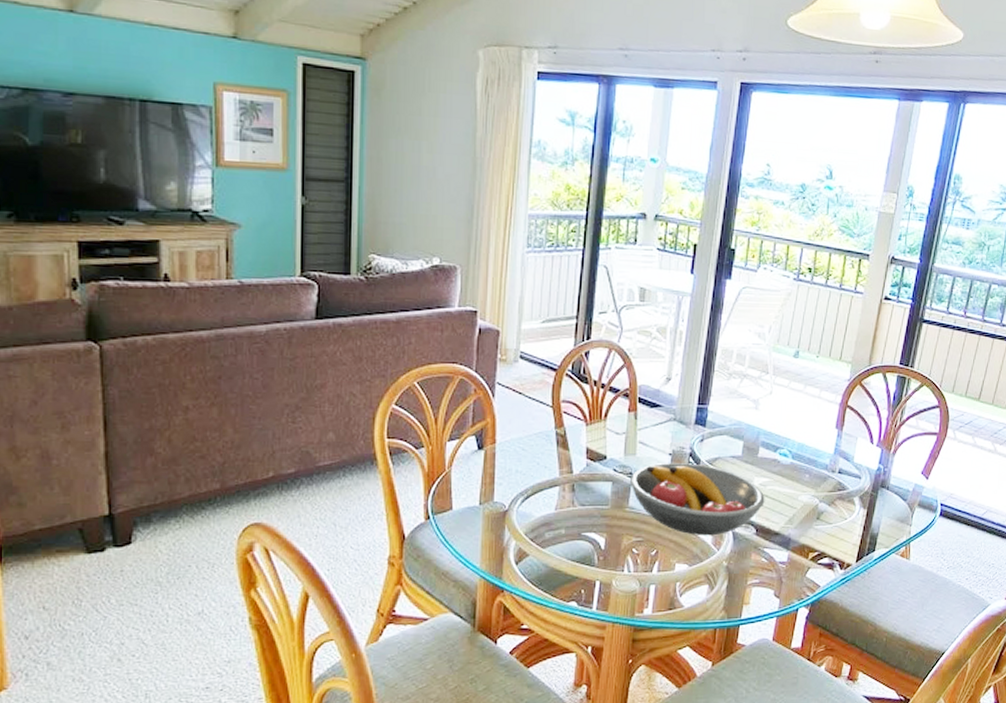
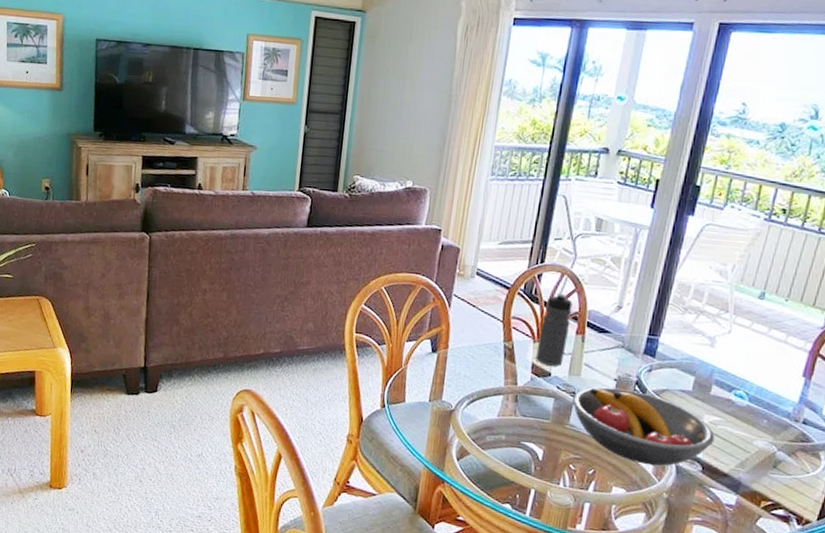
water bottle: none [590,370,623,448] -> present [536,292,573,366]

